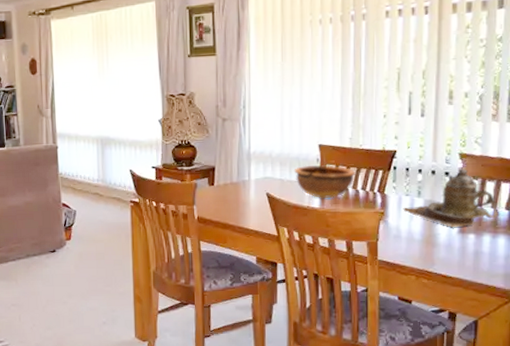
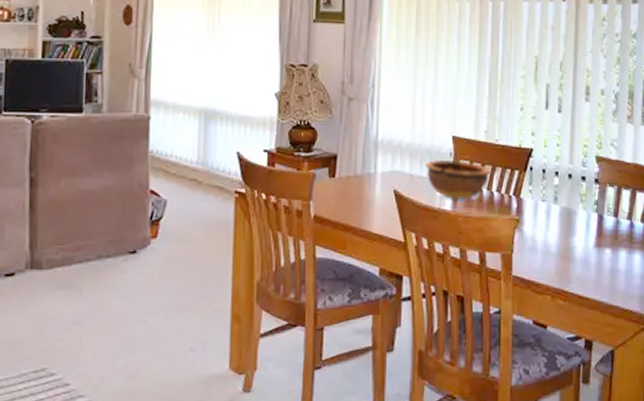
teapot: present [403,168,500,227] -> none [539,173,635,240]

